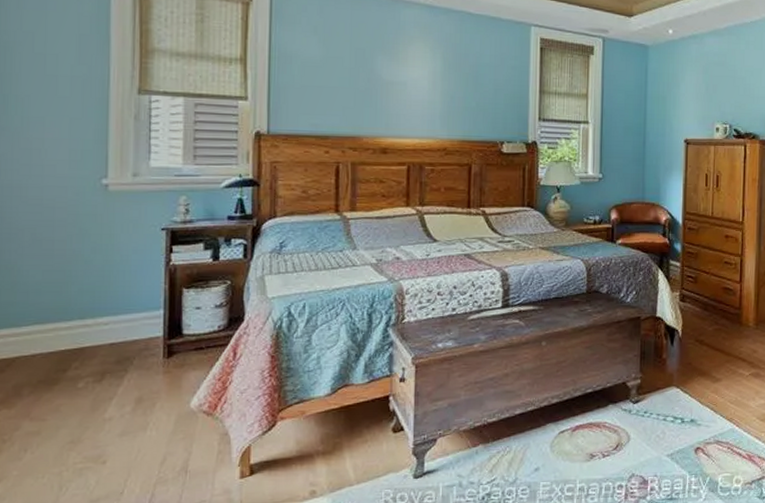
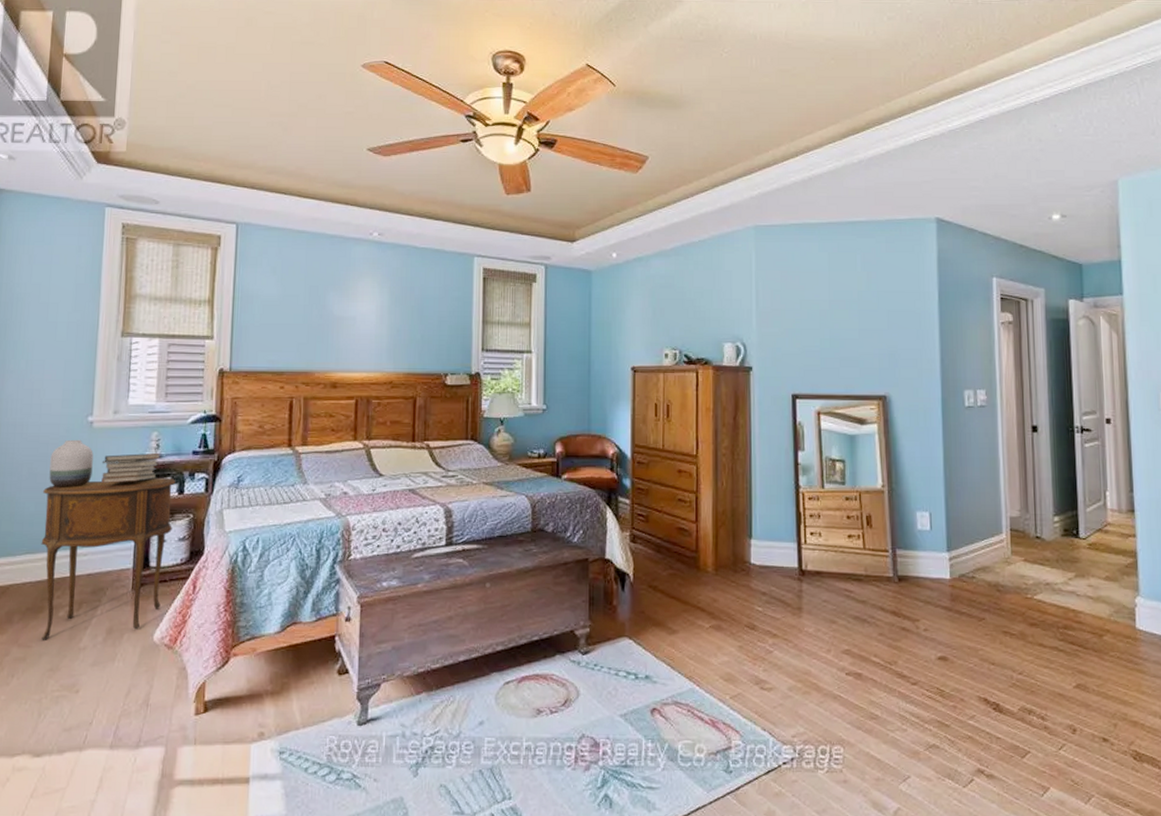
side table: none [51,243,210,413] -> present [41,477,176,640]
vase: none [57,203,111,254] -> present [49,439,94,487]
book stack: none [121,217,192,249] -> present [101,452,162,483]

